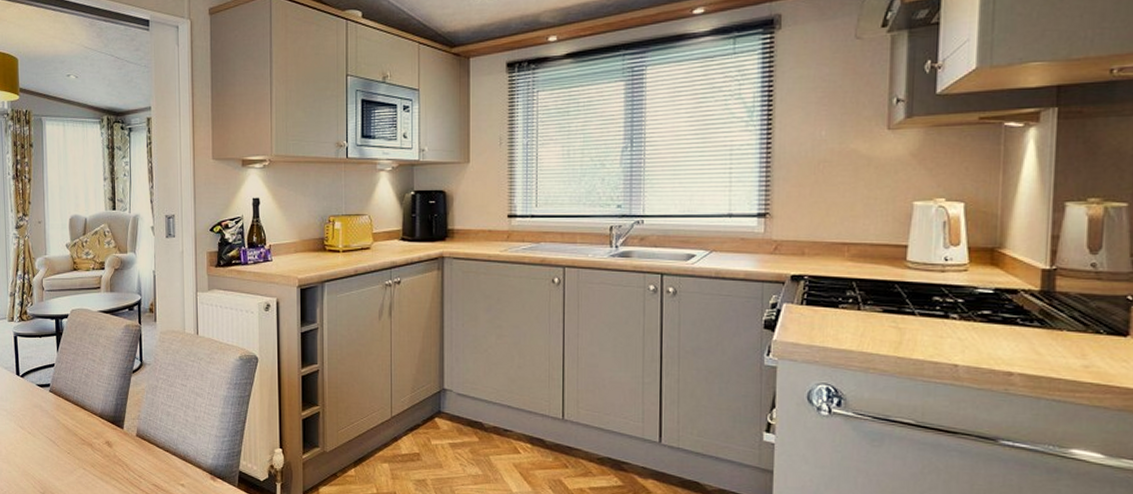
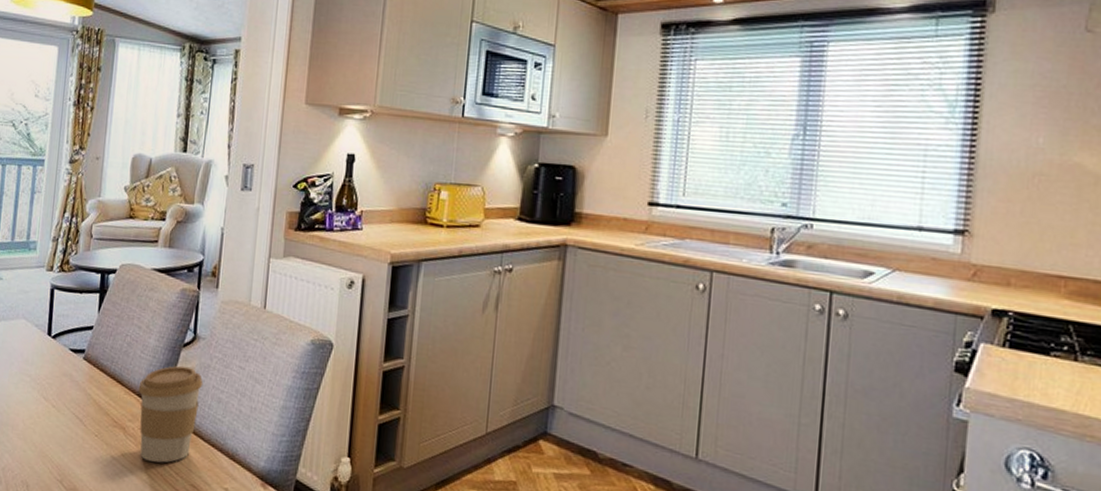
coffee cup: none [99,388,153,469] -> present [138,365,203,463]

